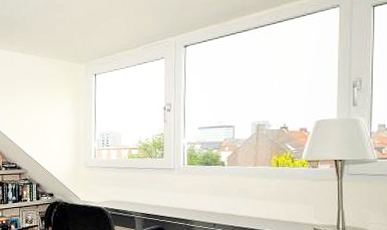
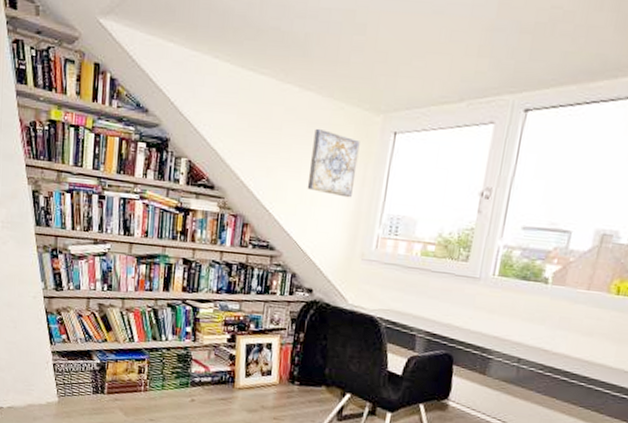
wall art: none [38,79,72,125] -> present [307,128,360,198]

